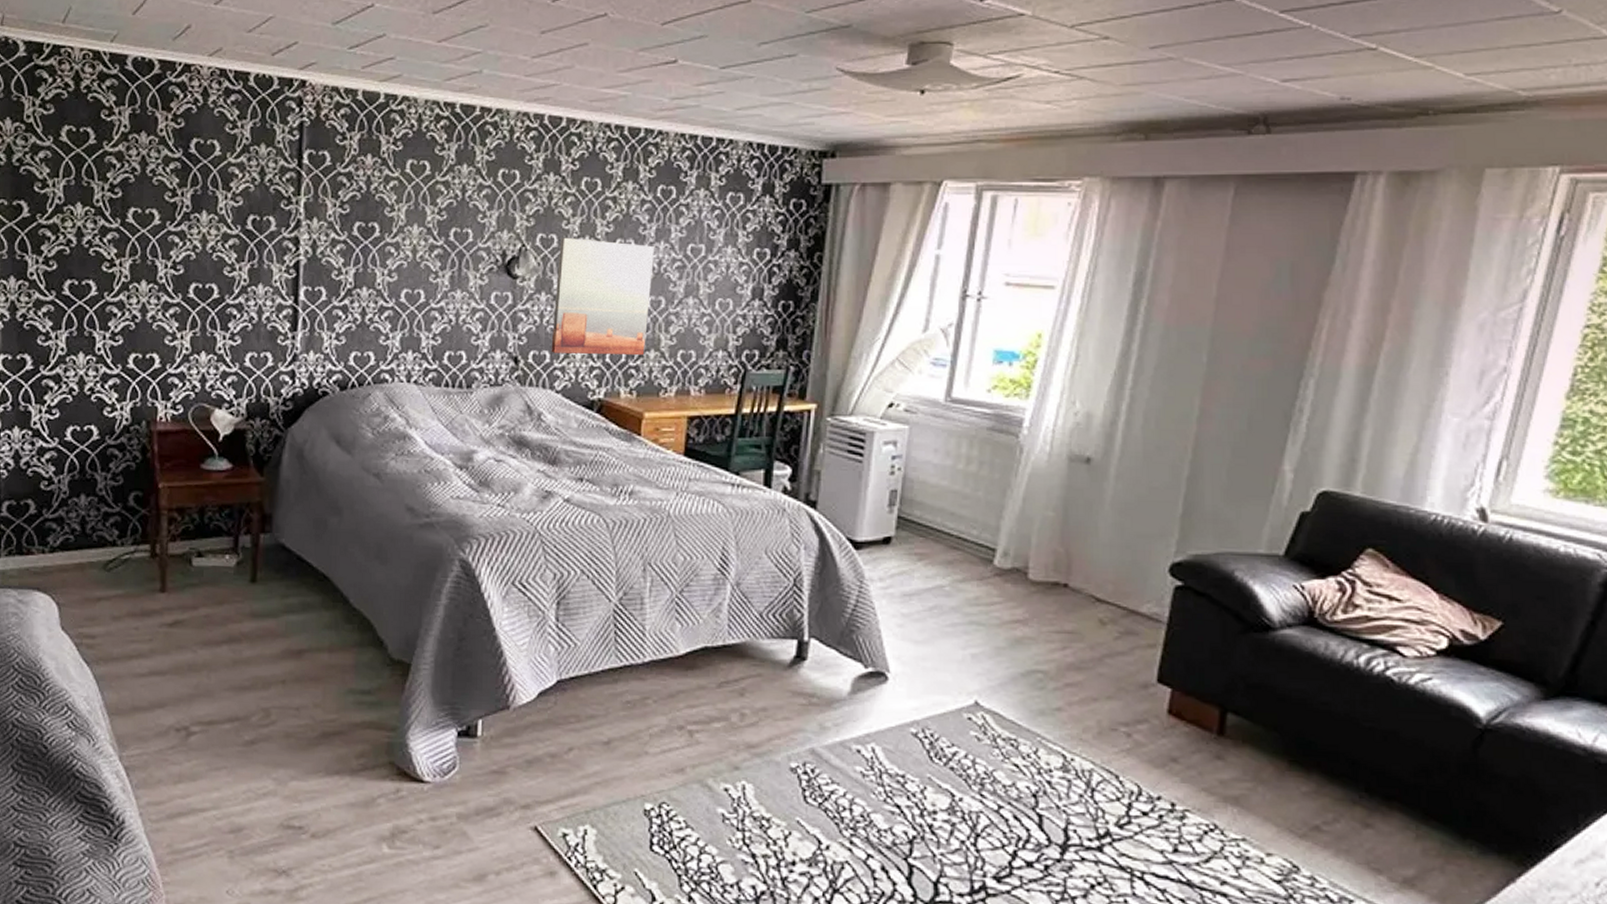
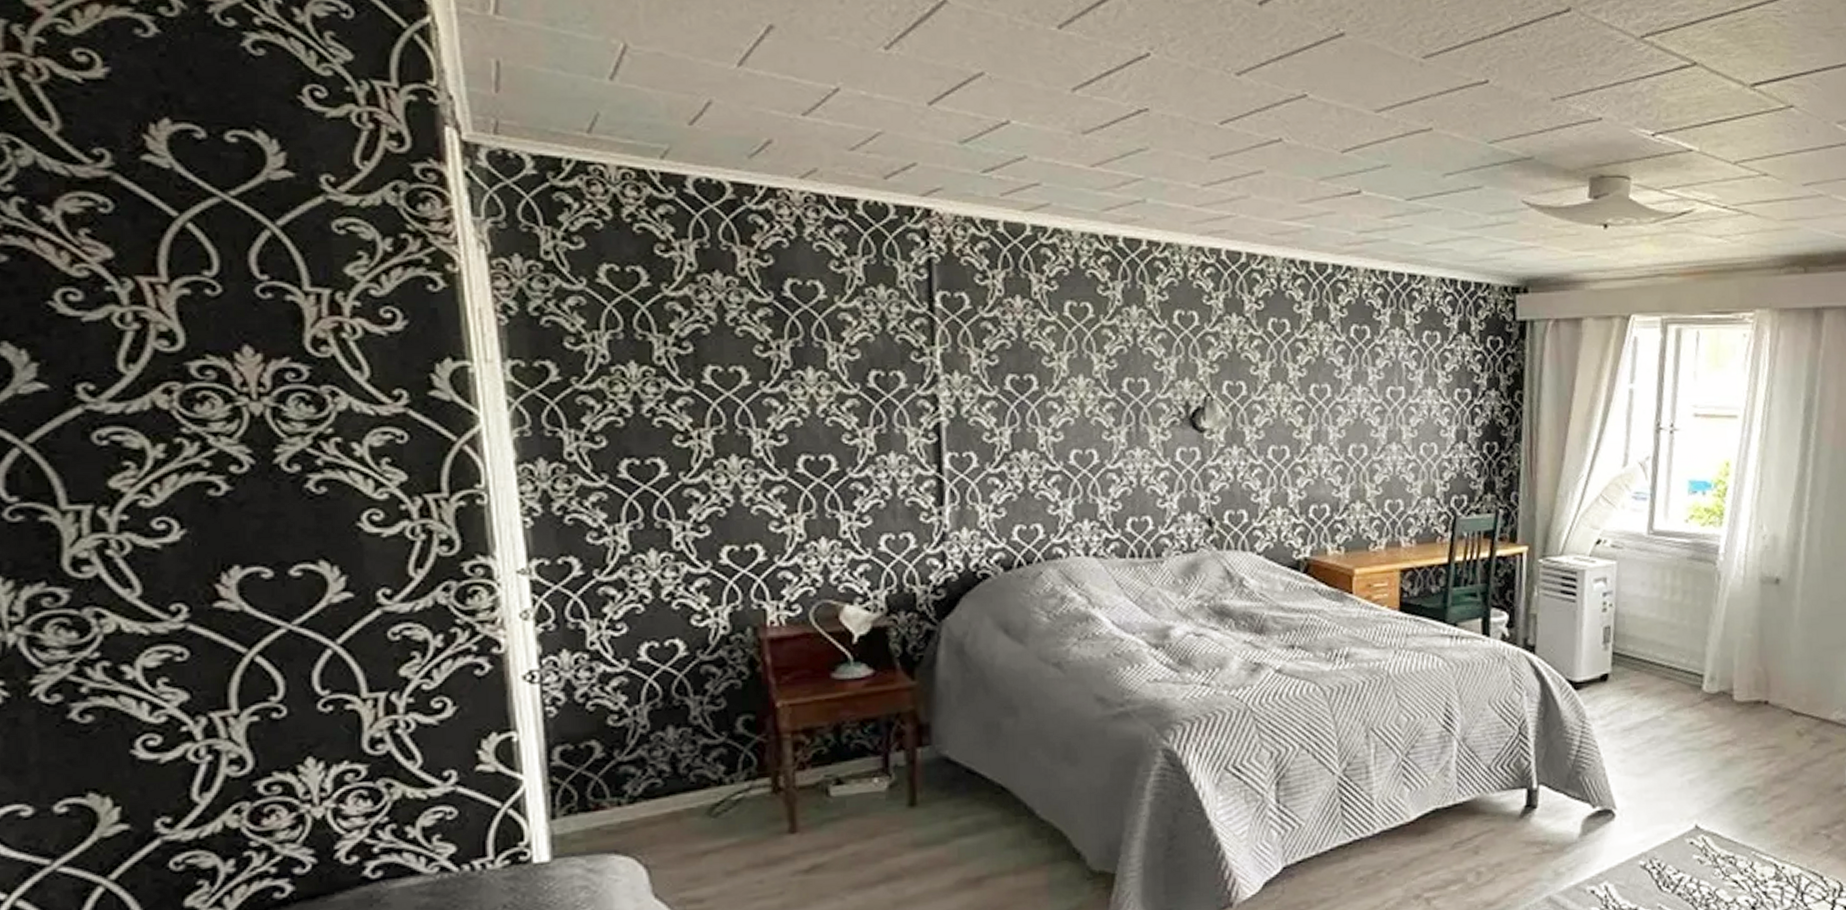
wall art: present [551,237,655,356] -> none [1248,384,1353,512]

